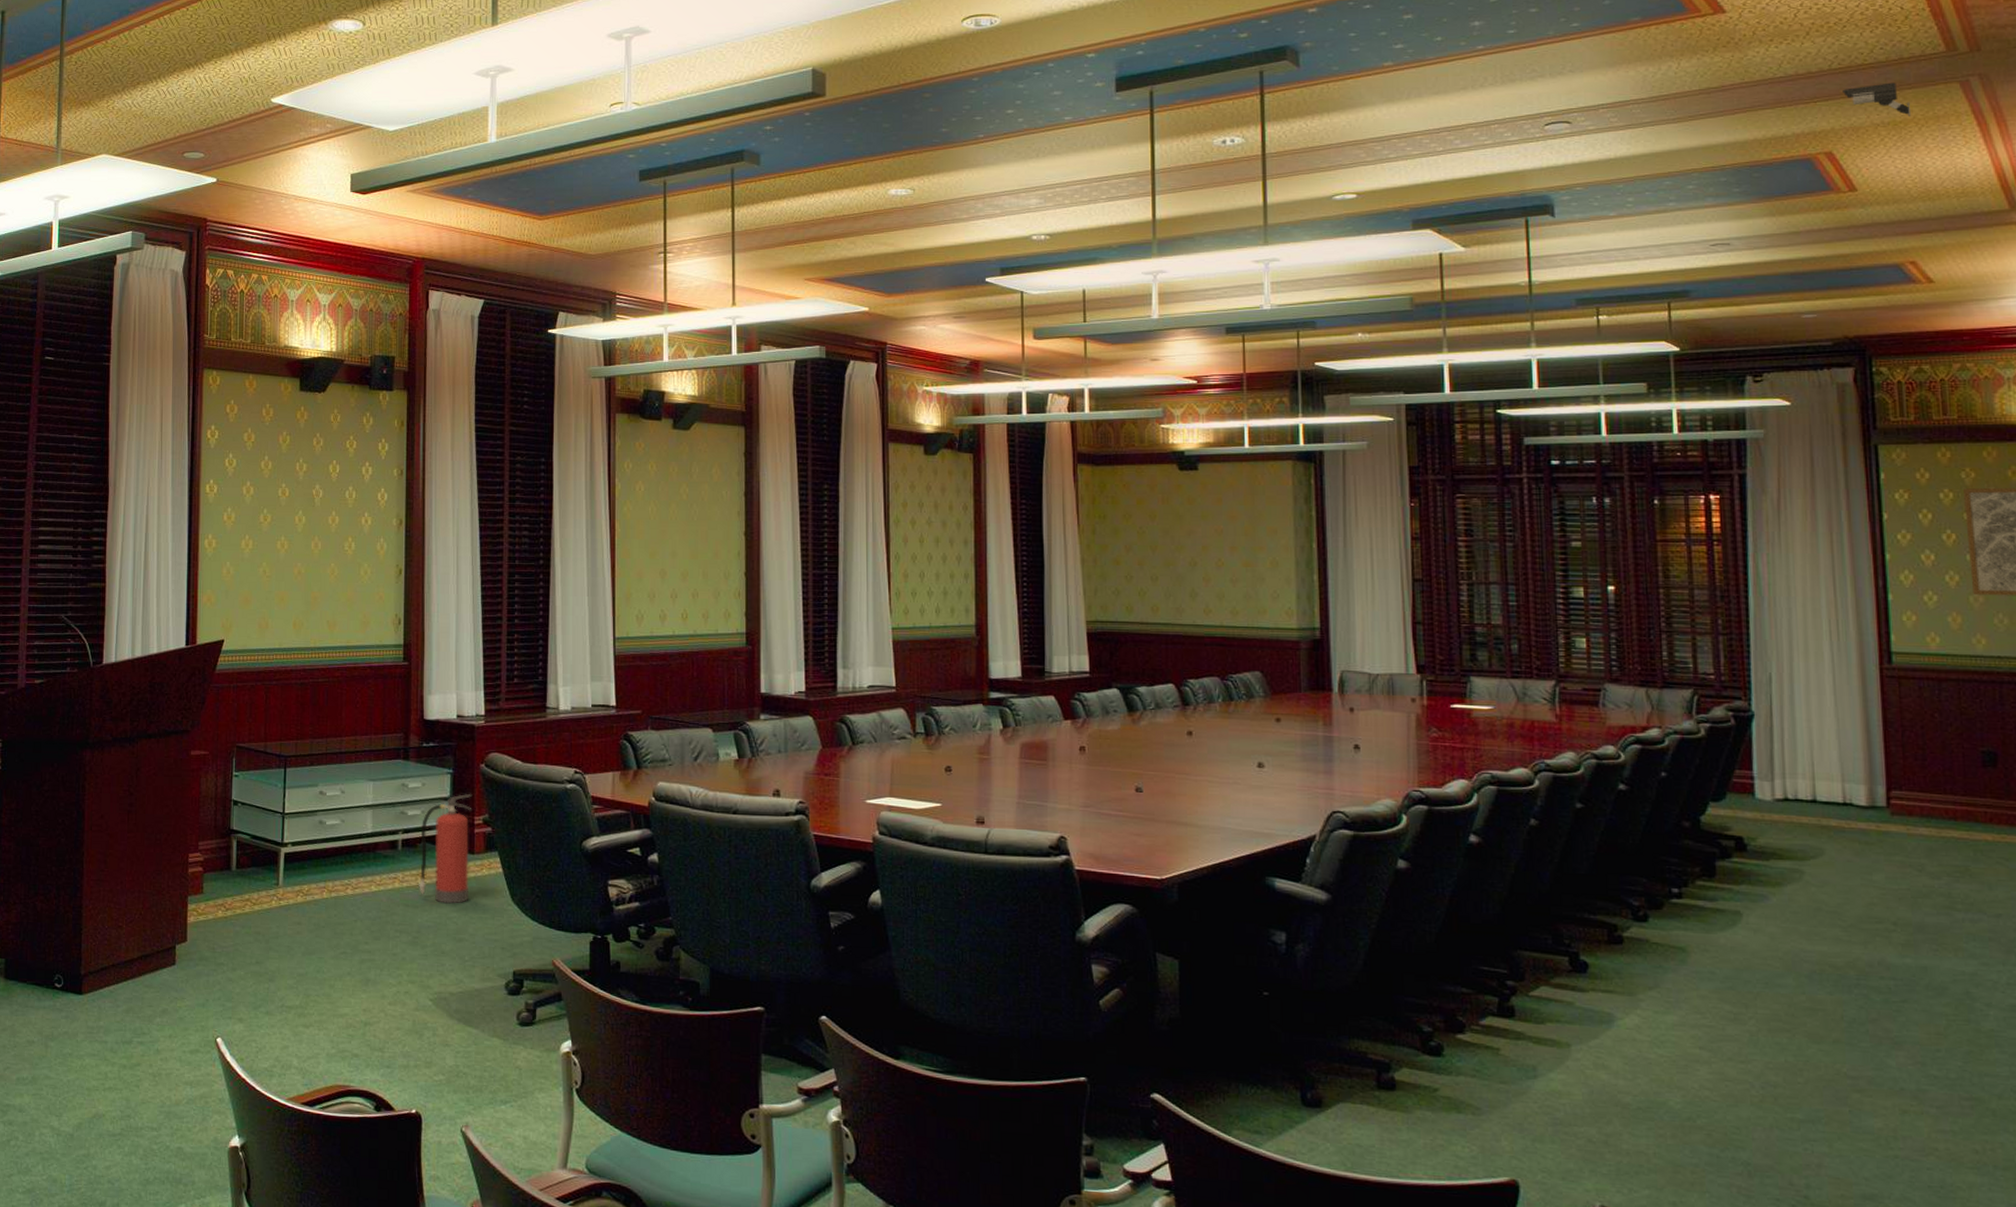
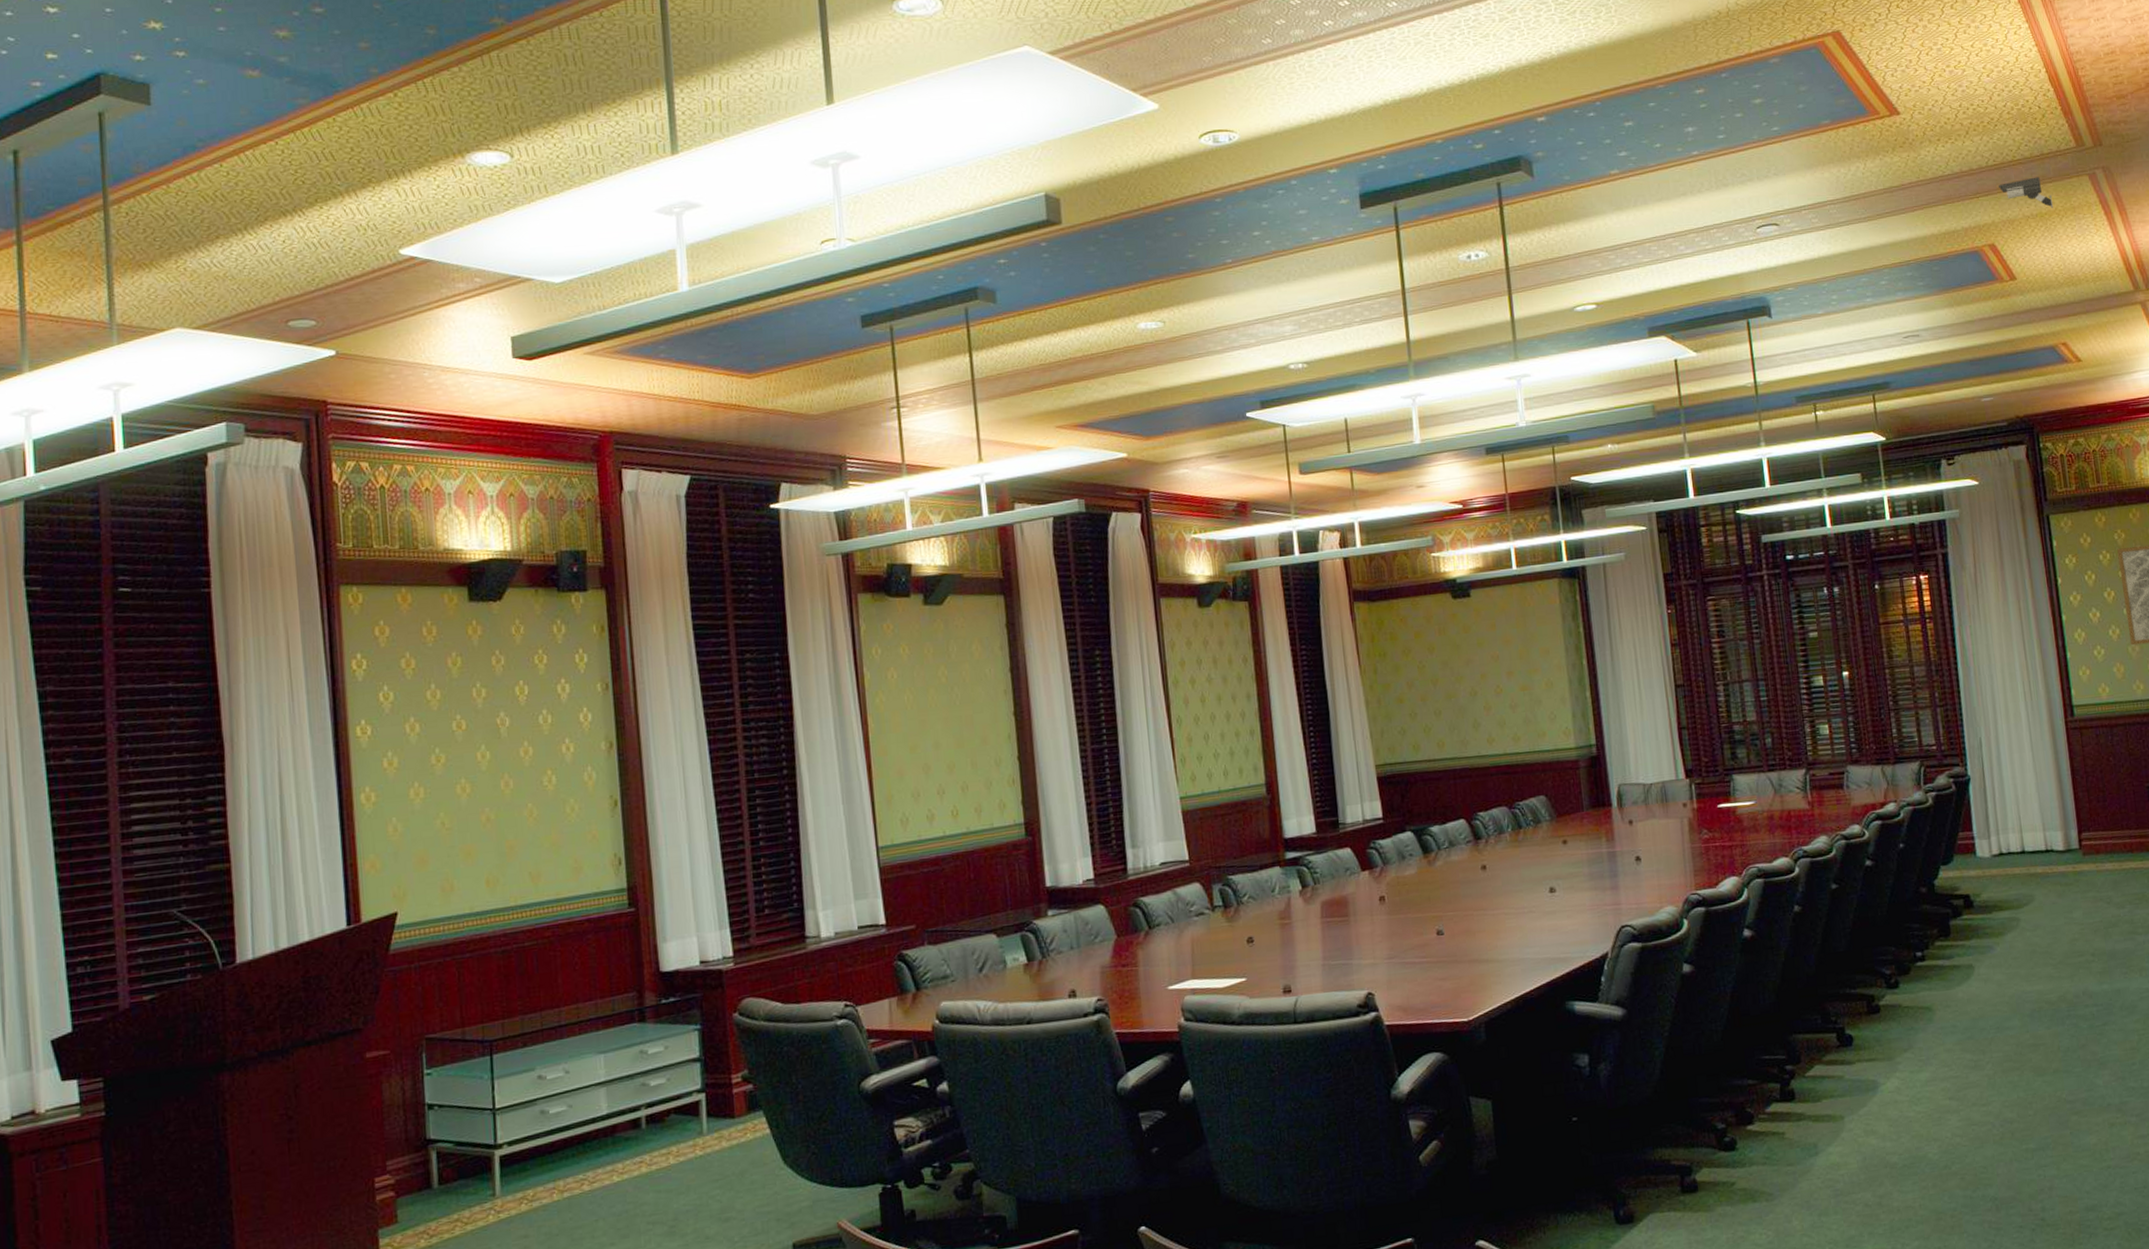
fire extinguisher: present [419,794,473,904] -> none [668,1050,732,1181]

